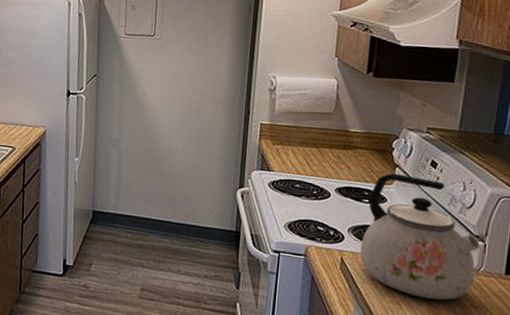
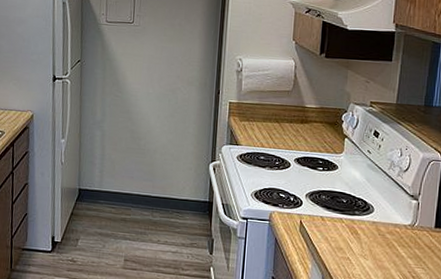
kettle: present [359,173,480,301] -> none [316,143,414,254]

